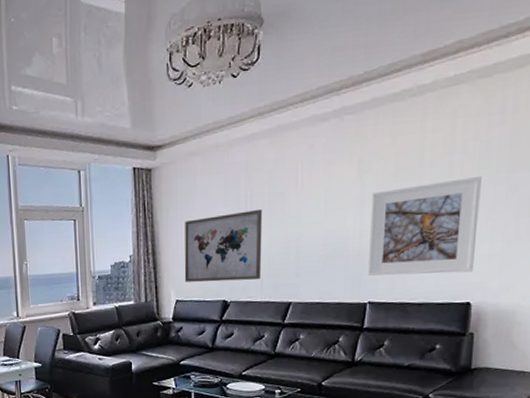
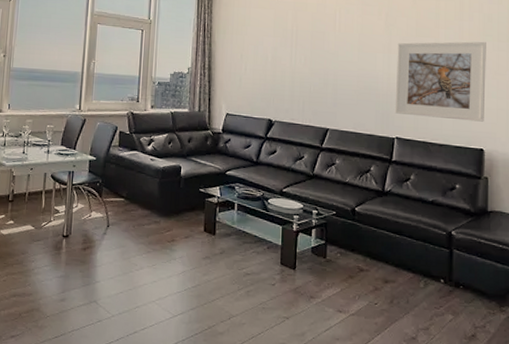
wall art: present [184,208,263,282] -> none [235,43,306,105]

